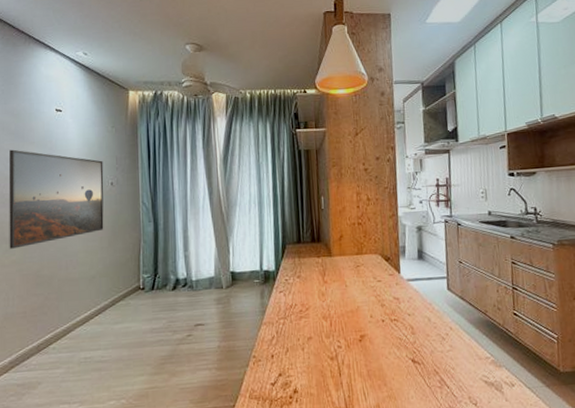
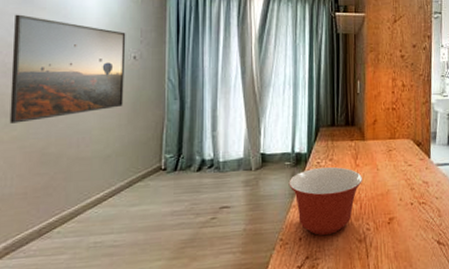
mixing bowl: none [258,283,332,353] -> present [288,166,363,235]

